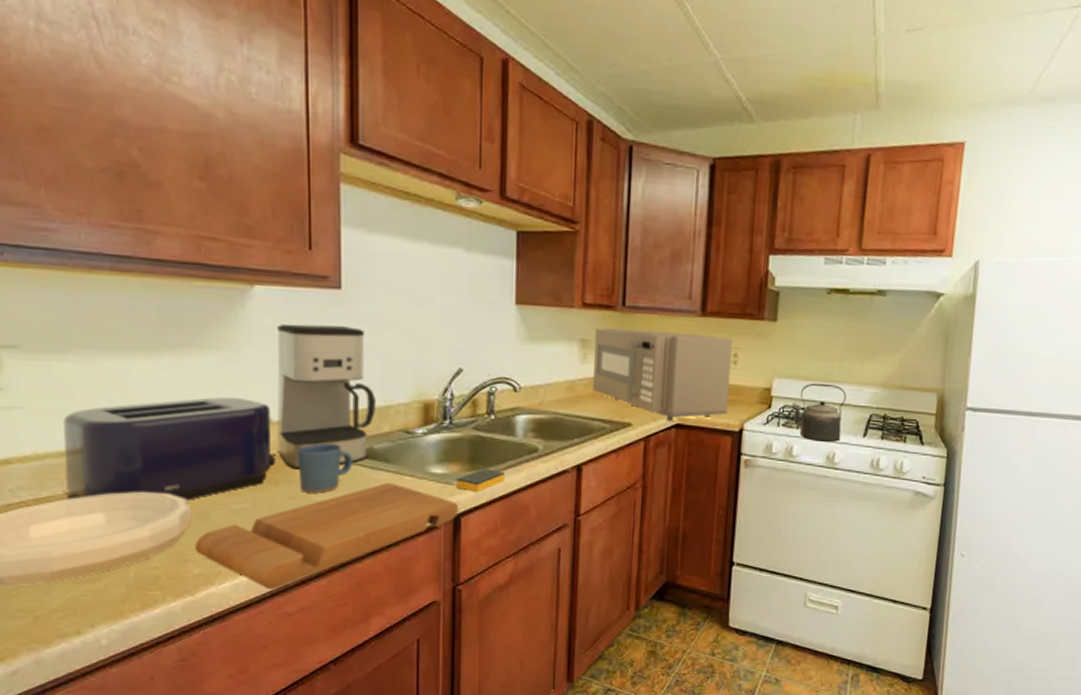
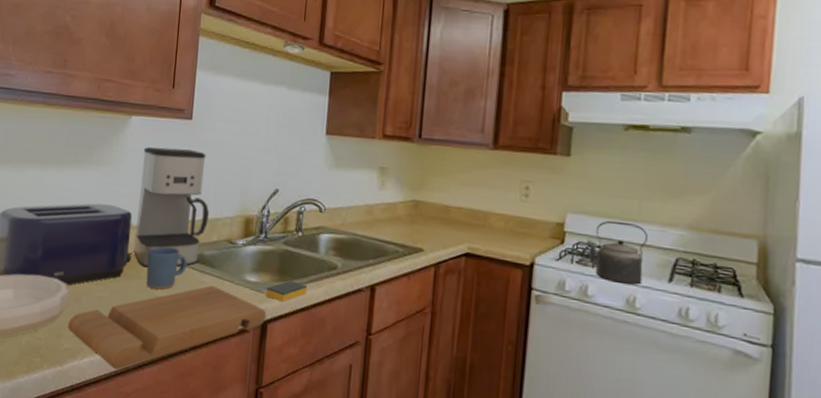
microwave: present [593,327,732,422] -> none [389,157,524,250]

